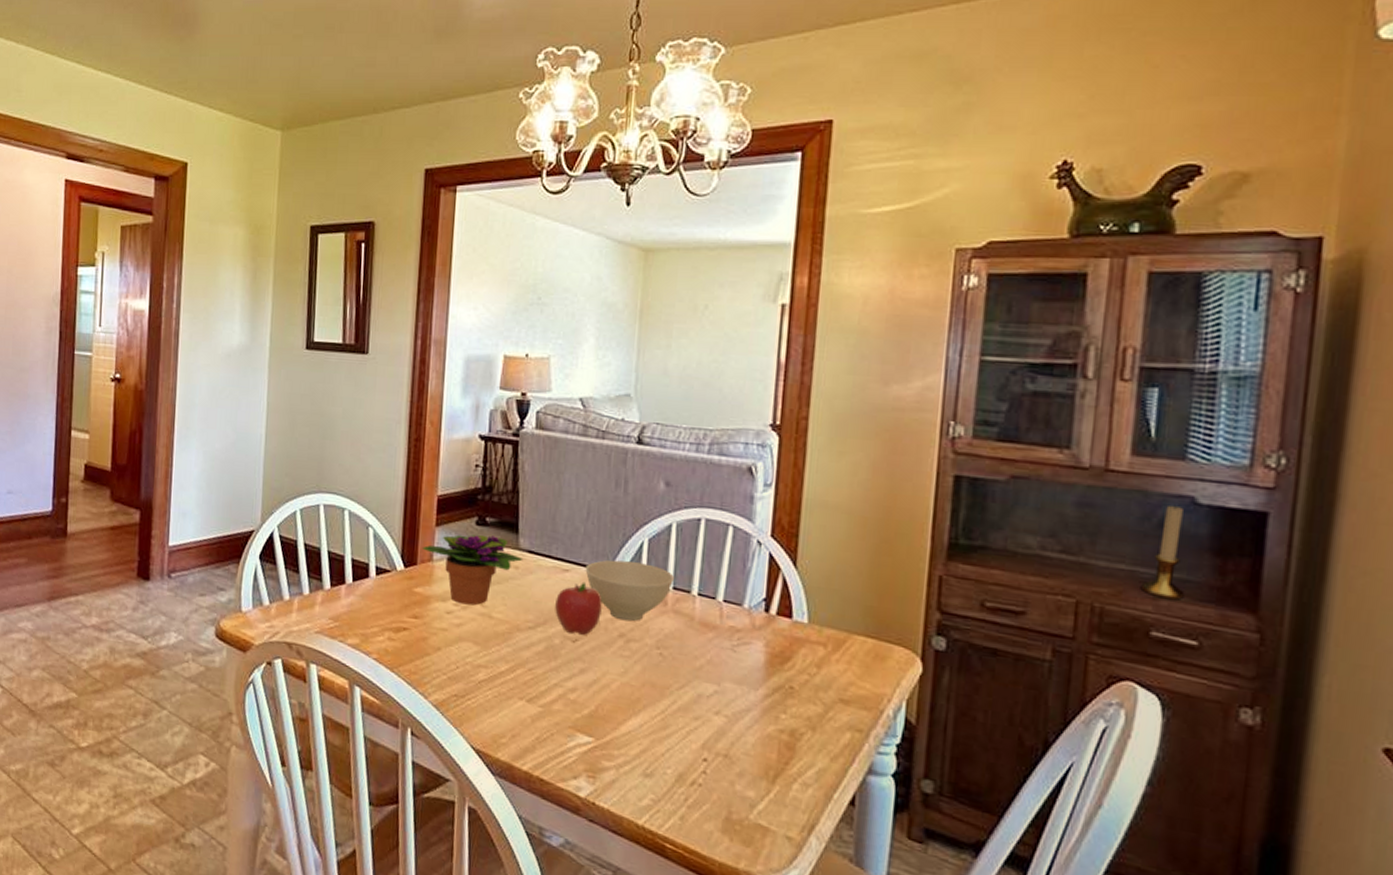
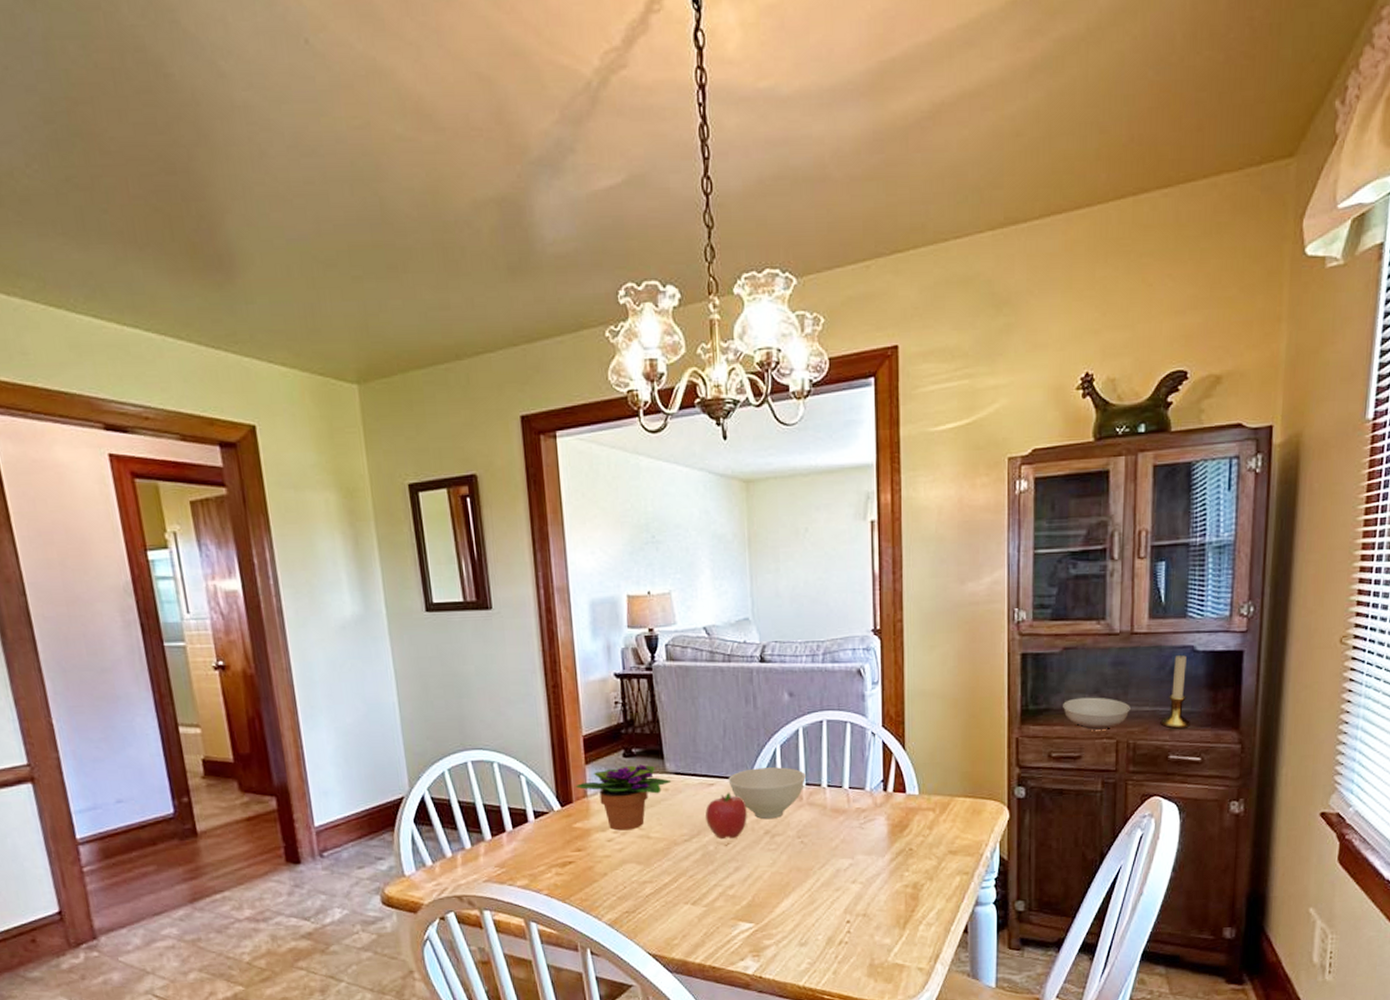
bowl: none [1003,539,1099,585] -> present [1062,697,1130,731]

